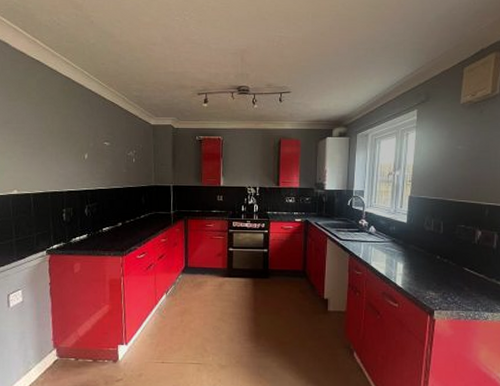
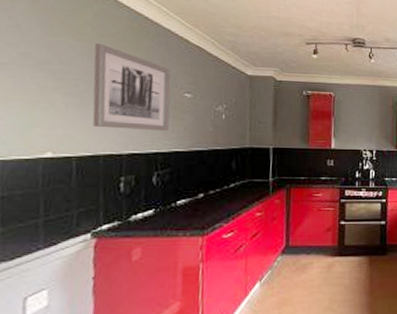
wall art: none [39,104,95,174] -> present [92,43,171,132]

